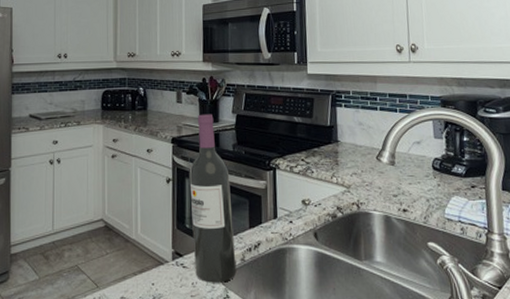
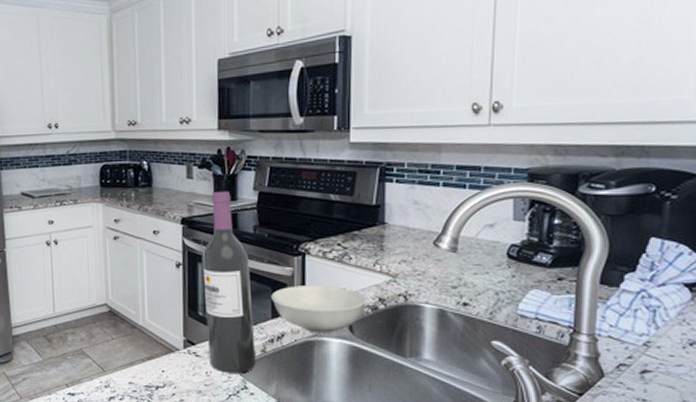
bowl: none [248,197,327,241] -> present [271,286,366,334]

